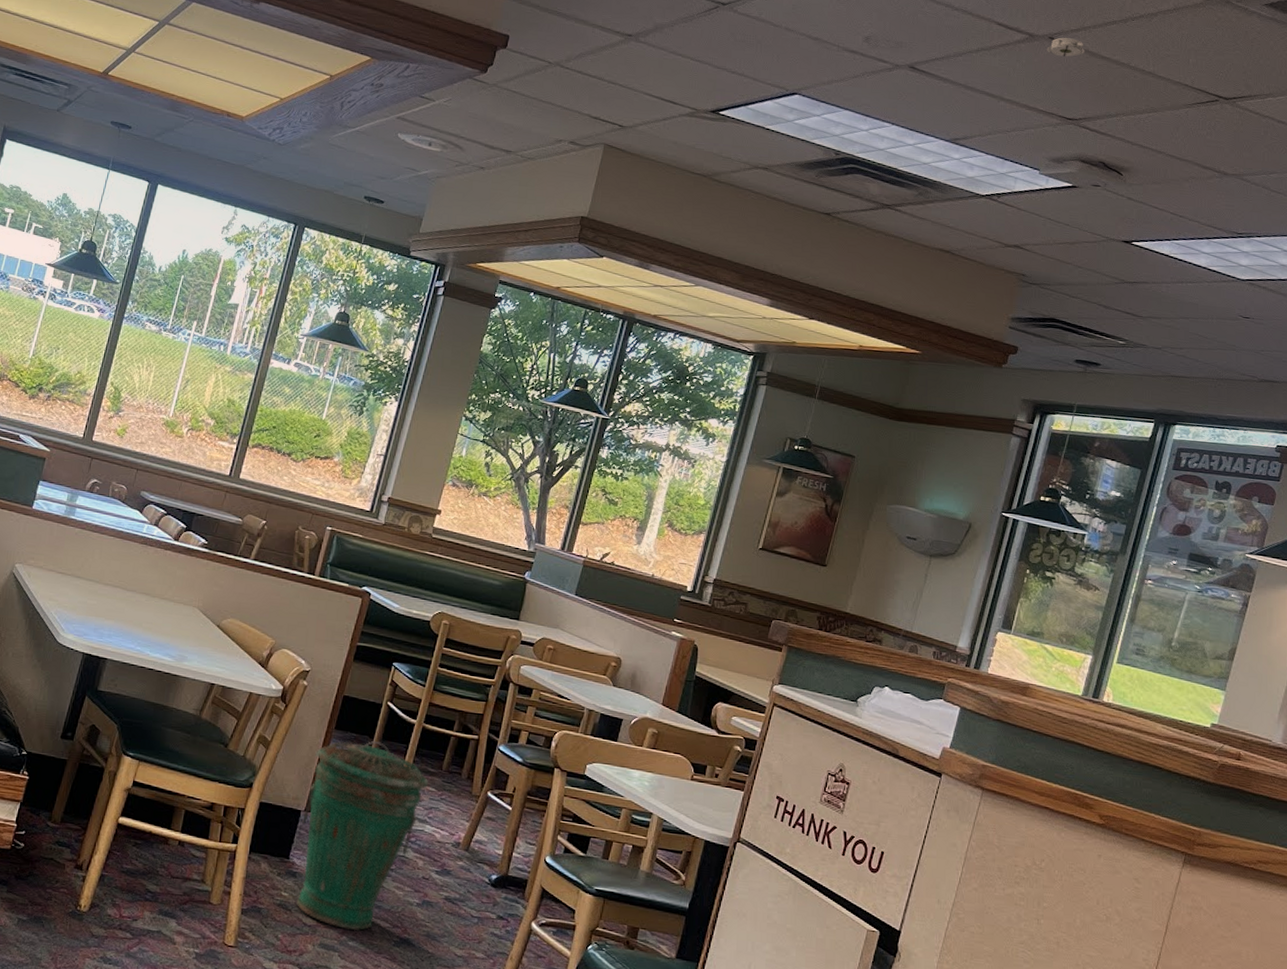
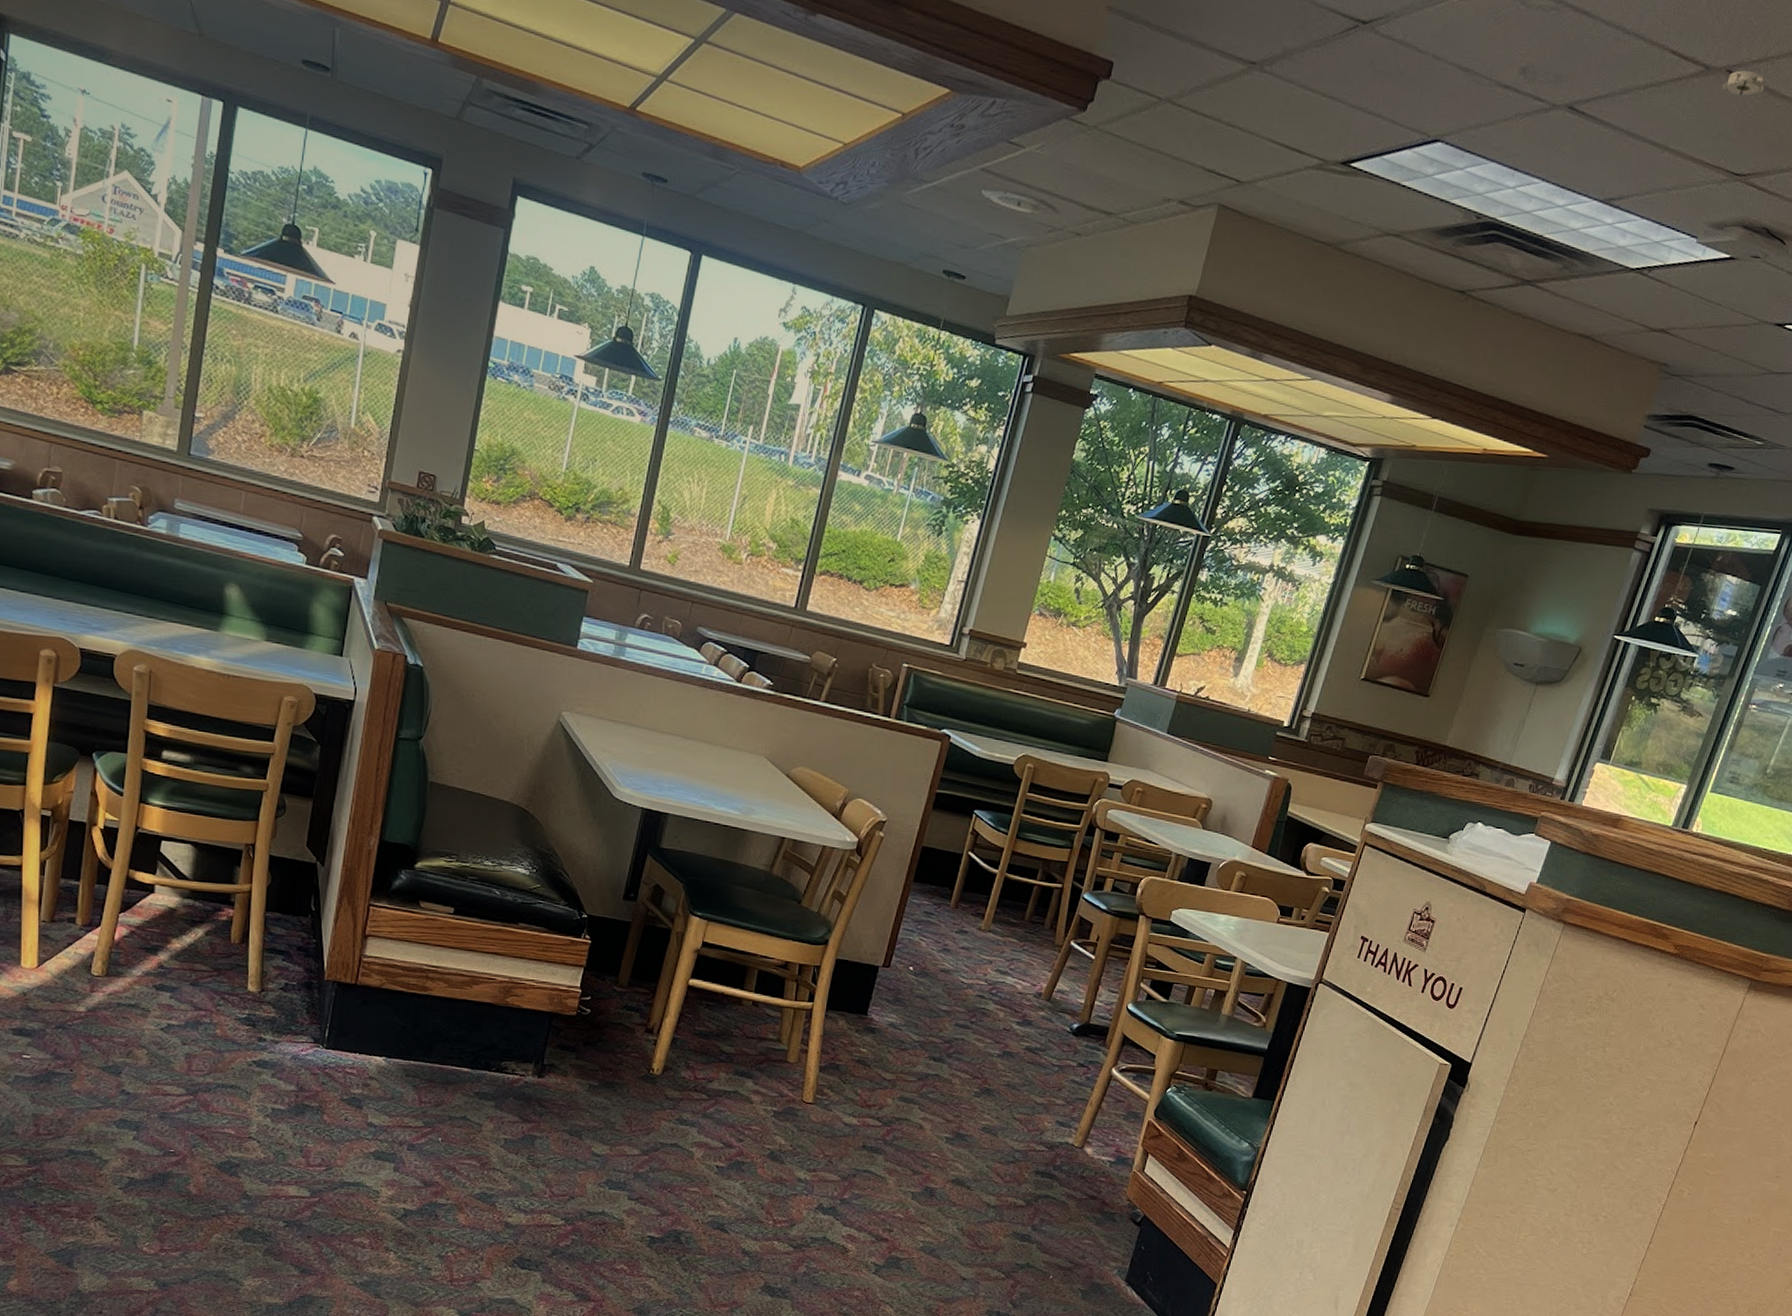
trash can: present [297,741,428,931] -> none [876,893,1010,1084]

